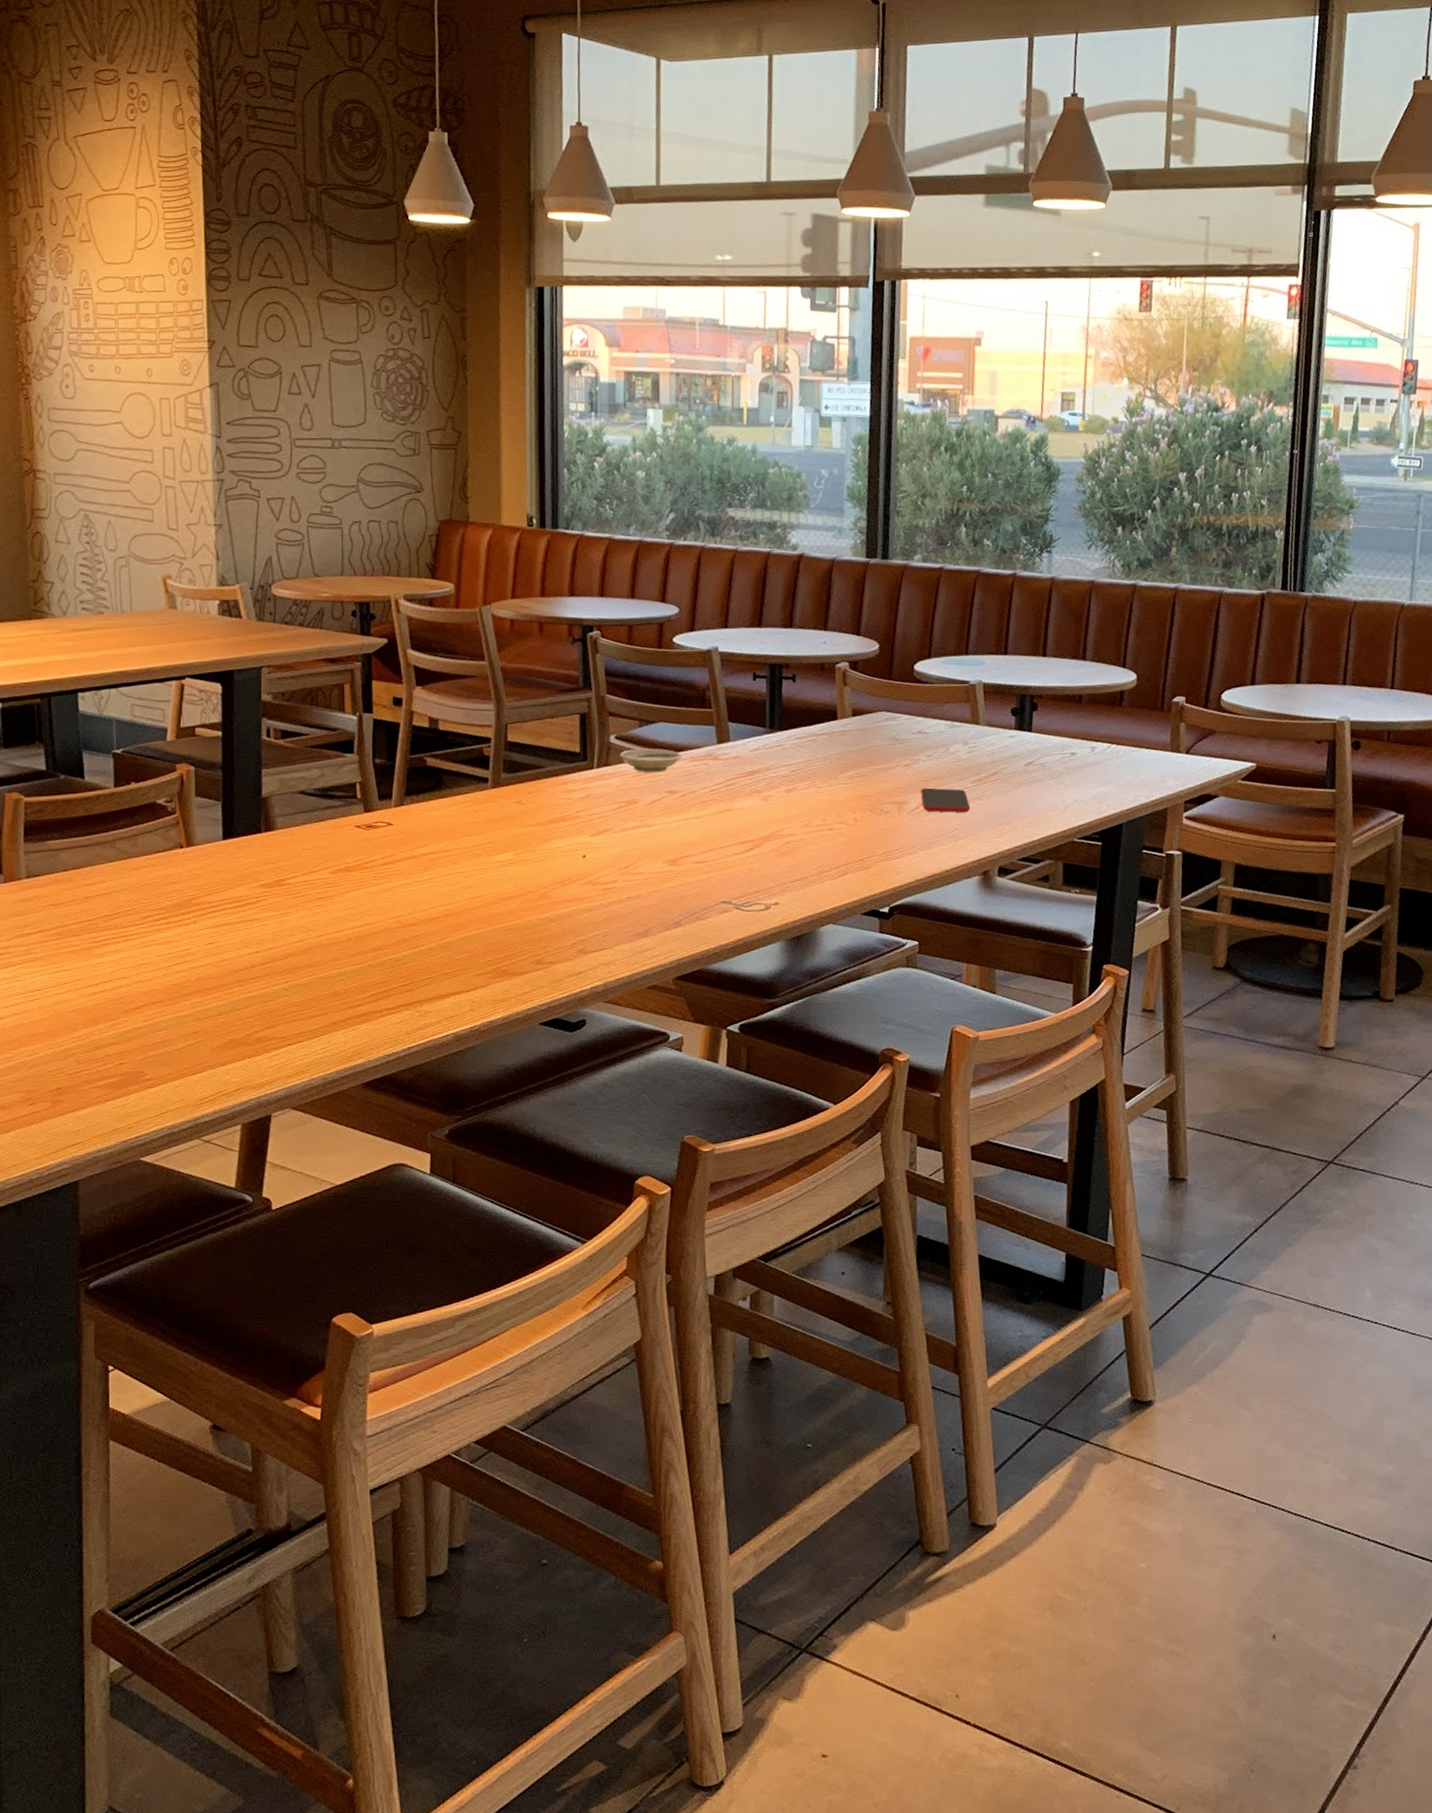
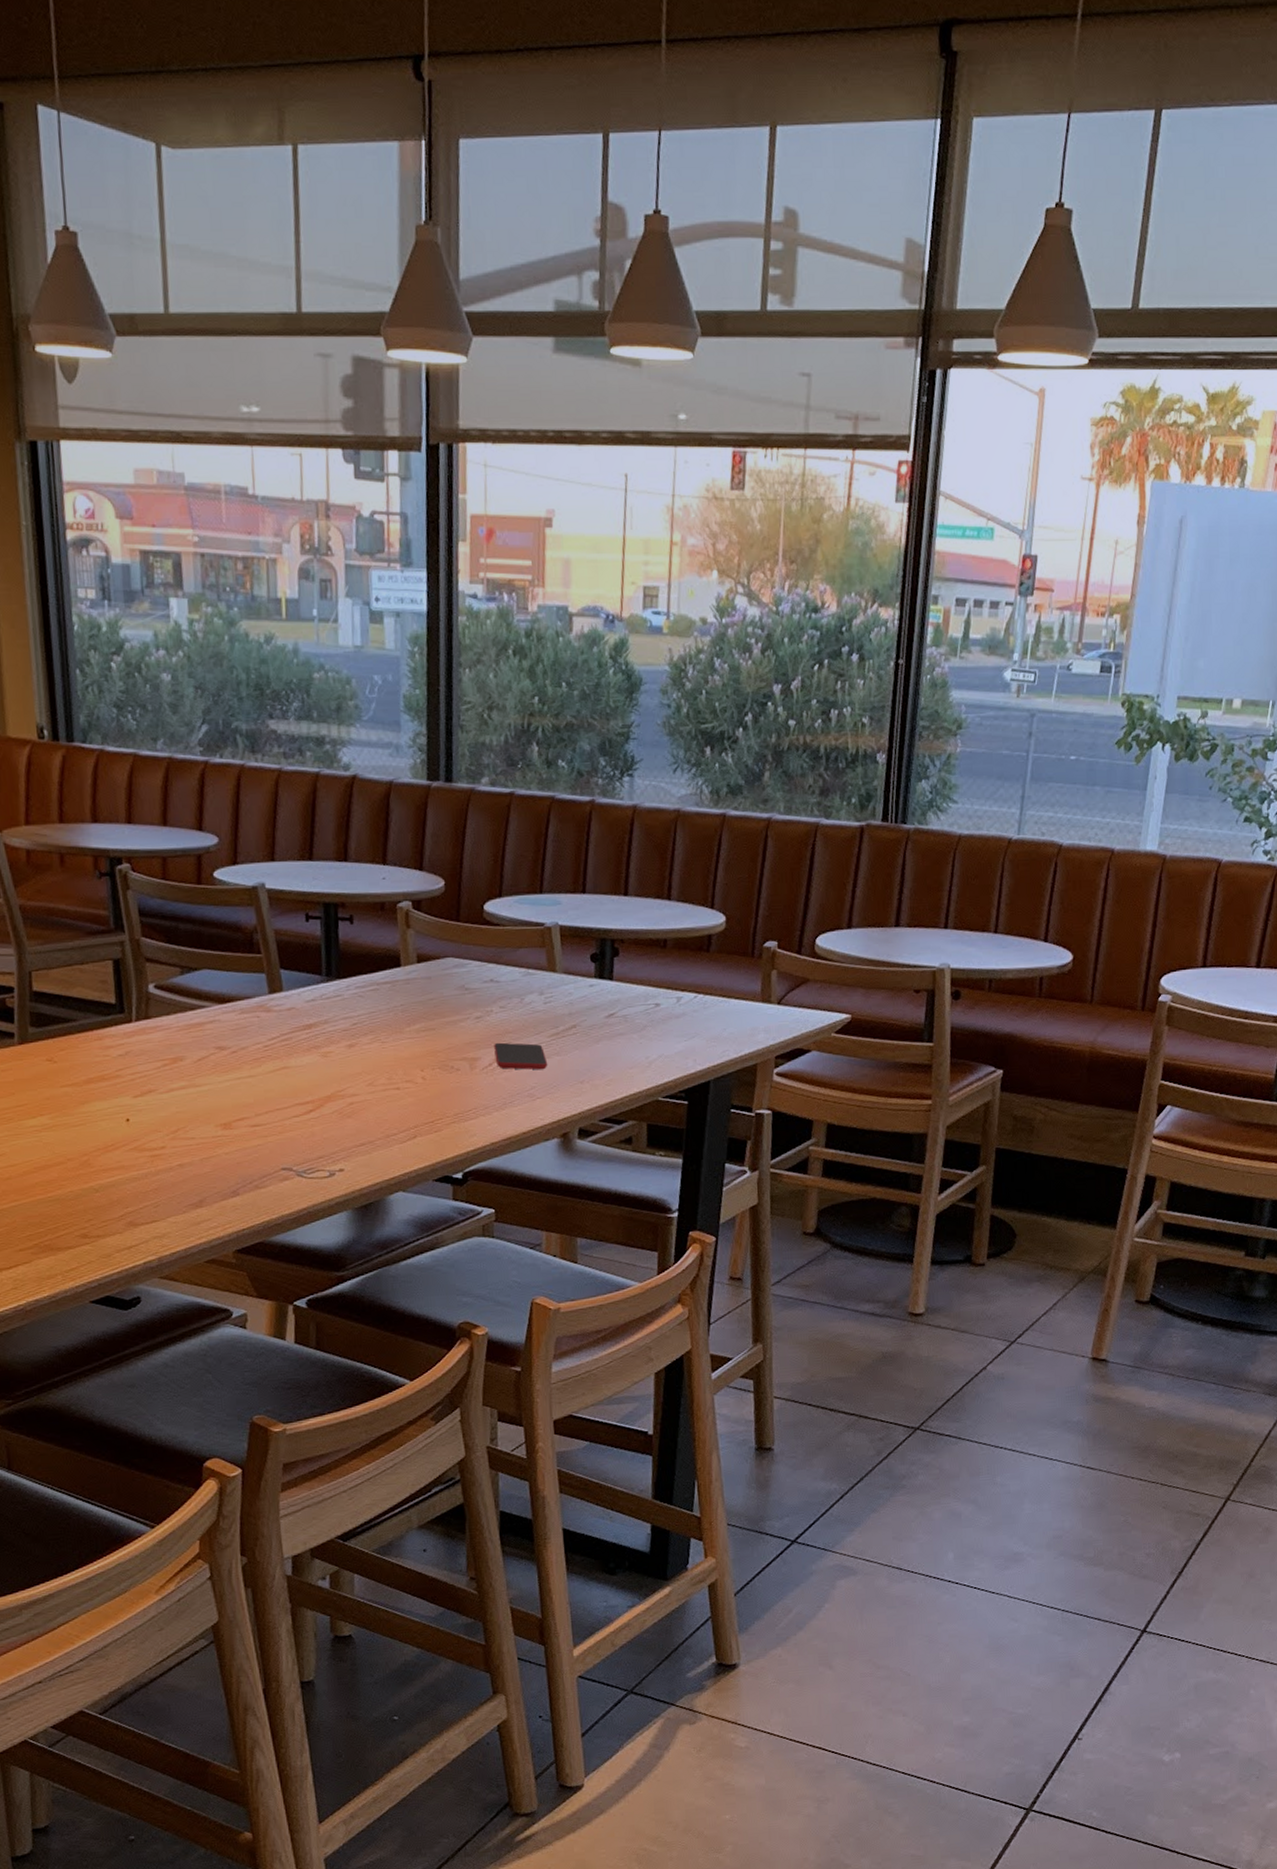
saucer: present [620,748,683,773] -> none [160,999,231,1027]

